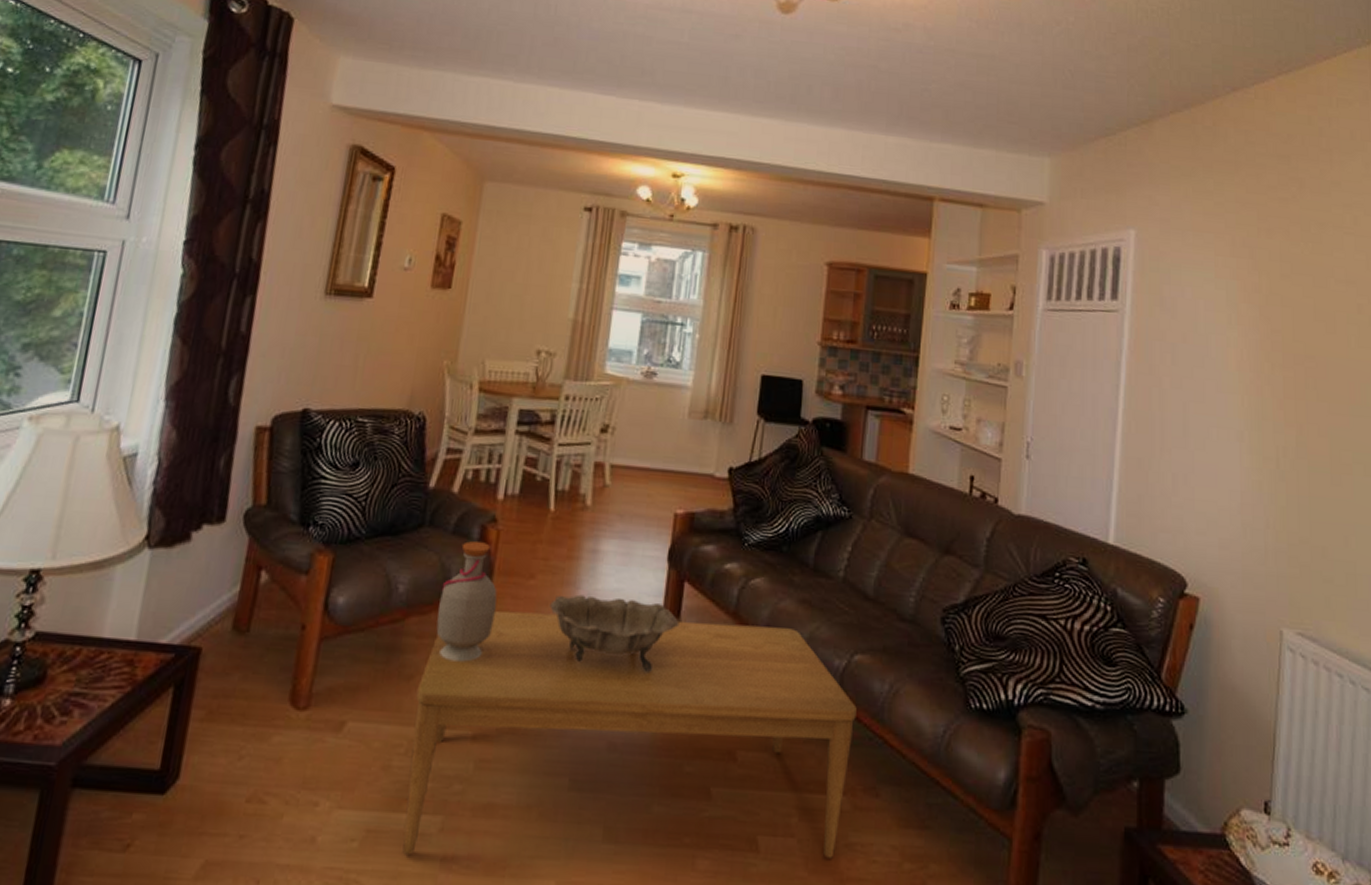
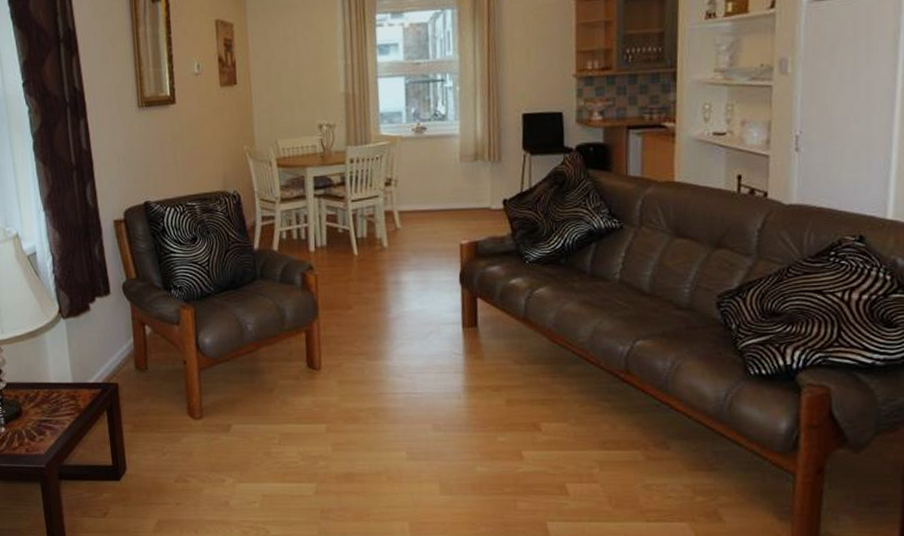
coffee table: present [402,610,857,858] -> none [278,326,643,510]
bottle: present [436,541,498,662] -> none [280,286,327,376]
decorative bowl: present [550,594,680,674] -> none [368,316,478,372]

